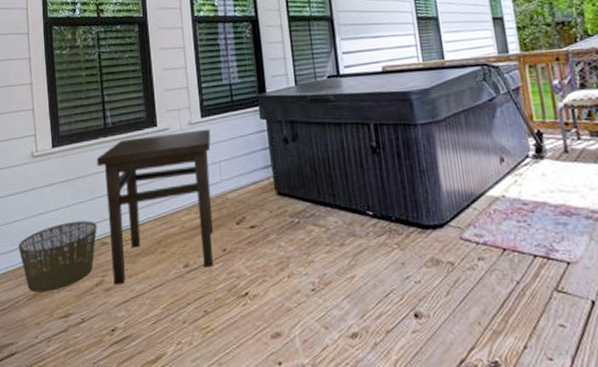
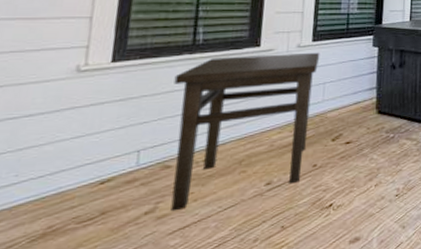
basket: present [18,221,97,293] -> none [27,143,160,232]

